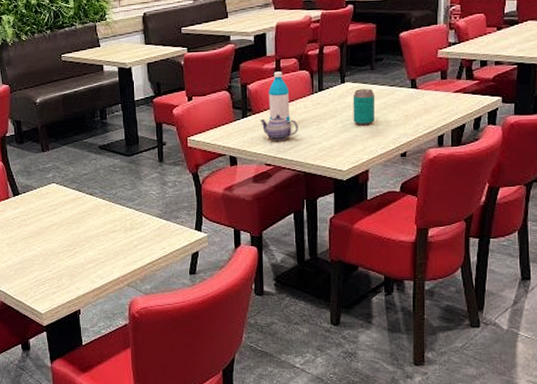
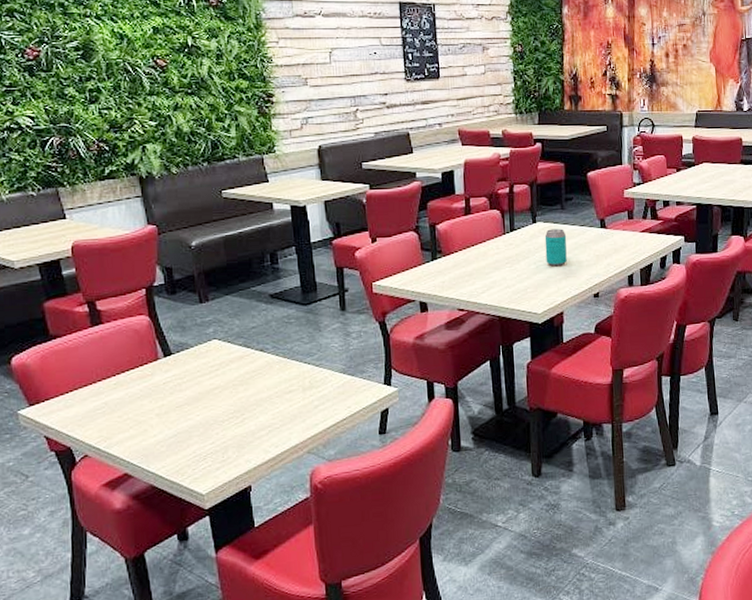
teapot: present [259,114,298,141] -> none [450,256,491,284]
water bottle: present [269,71,290,122] -> none [459,211,483,264]

